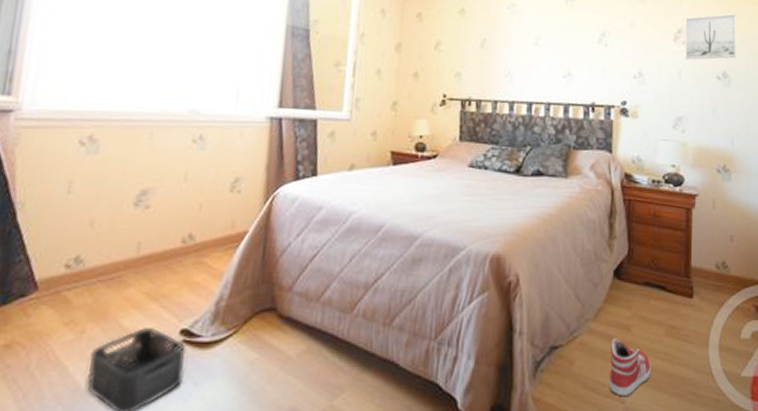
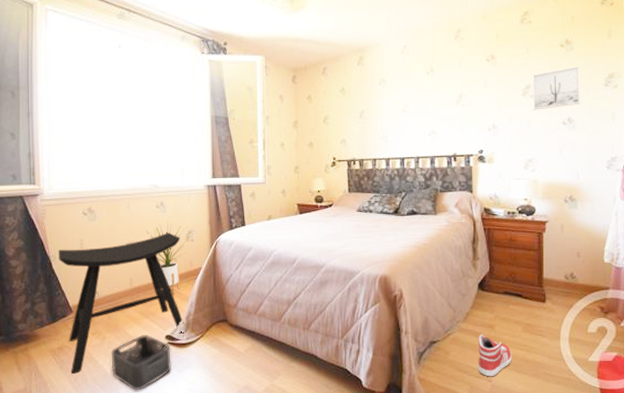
stool: none [18,178,223,387] -> present [58,233,184,374]
house plant: none [172,163,231,268] -> present [146,222,187,294]

